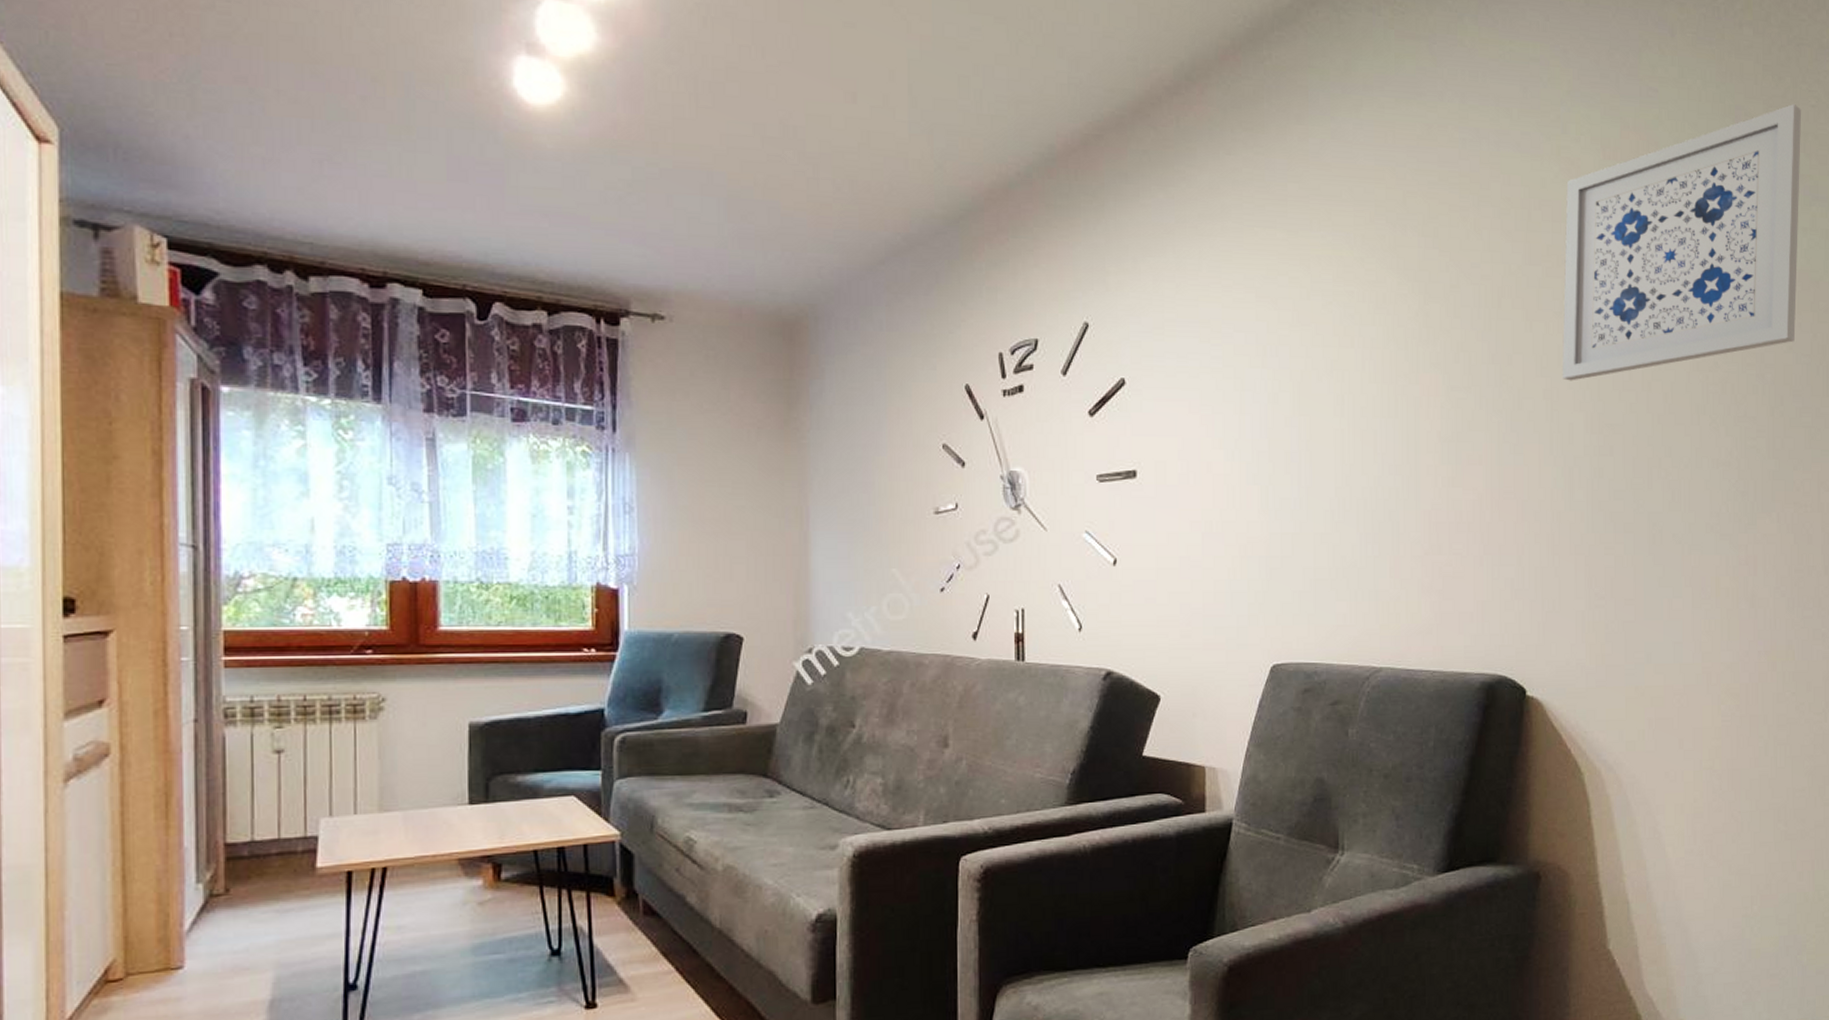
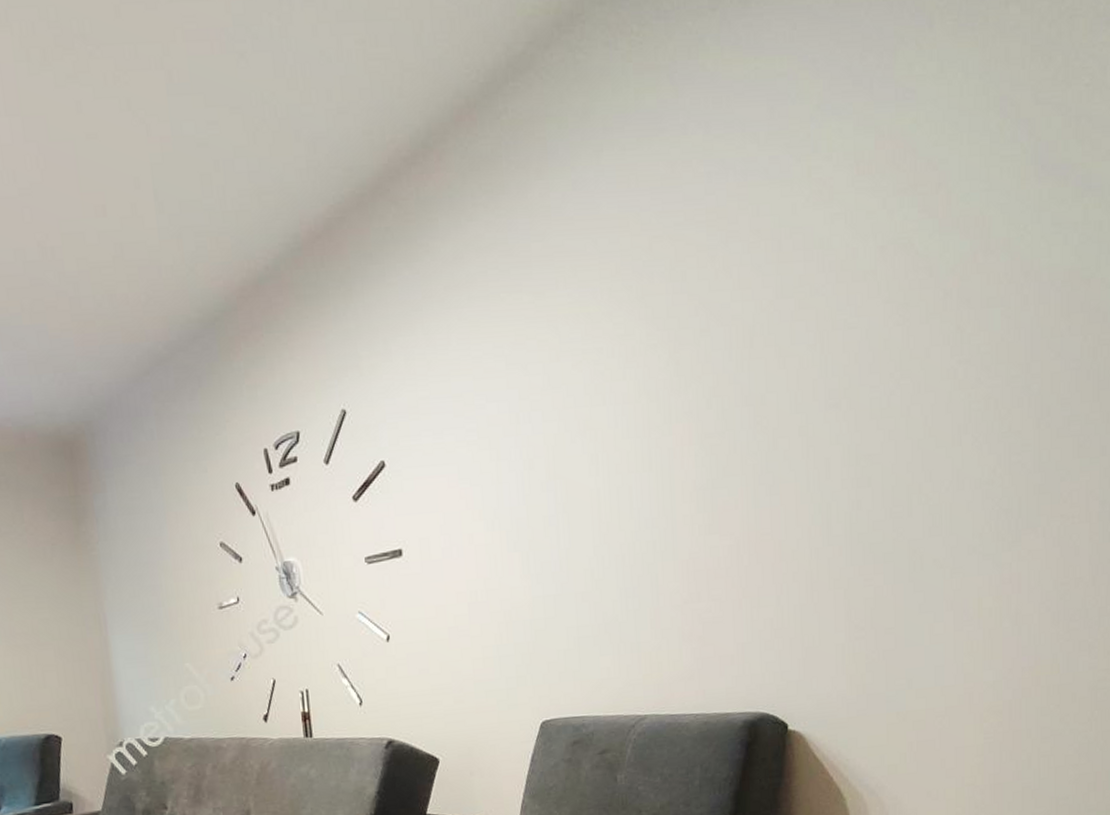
wall art: present [1562,103,1802,381] -> none [817,84,1074,415]

